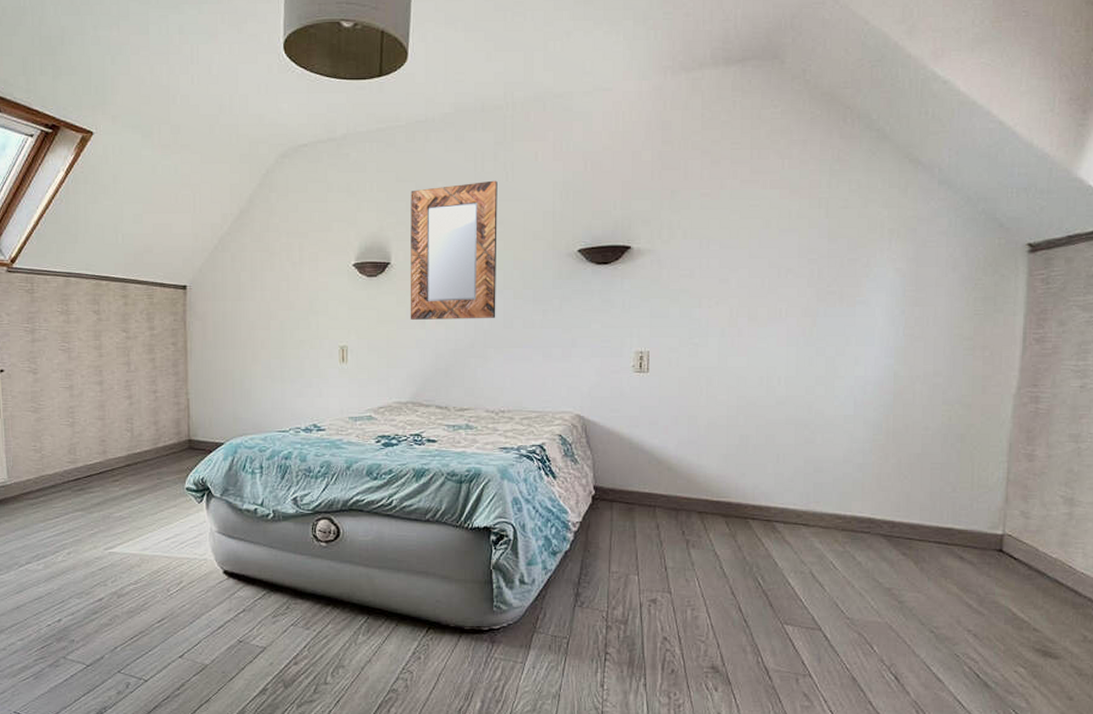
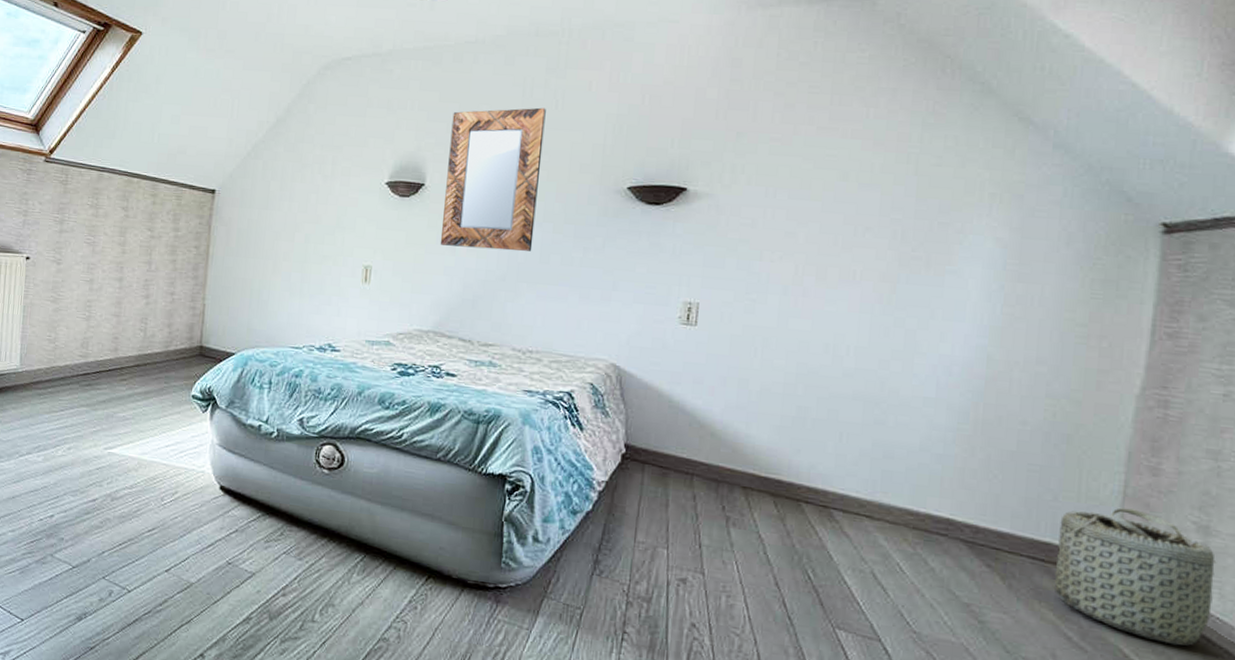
basket: none [954,491,1080,600] -> present [1051,508,1217,646]

